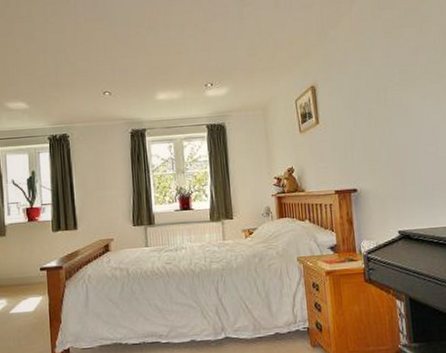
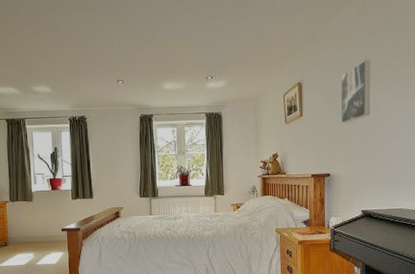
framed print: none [360,57,397,130] -> present [341,59,371,124]

